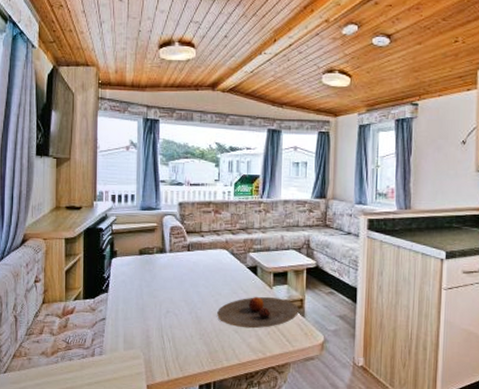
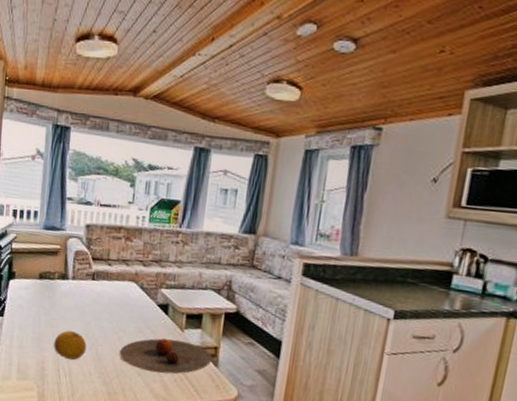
fruit: none [157,299,187,325] -> present [54,330,87,360]

